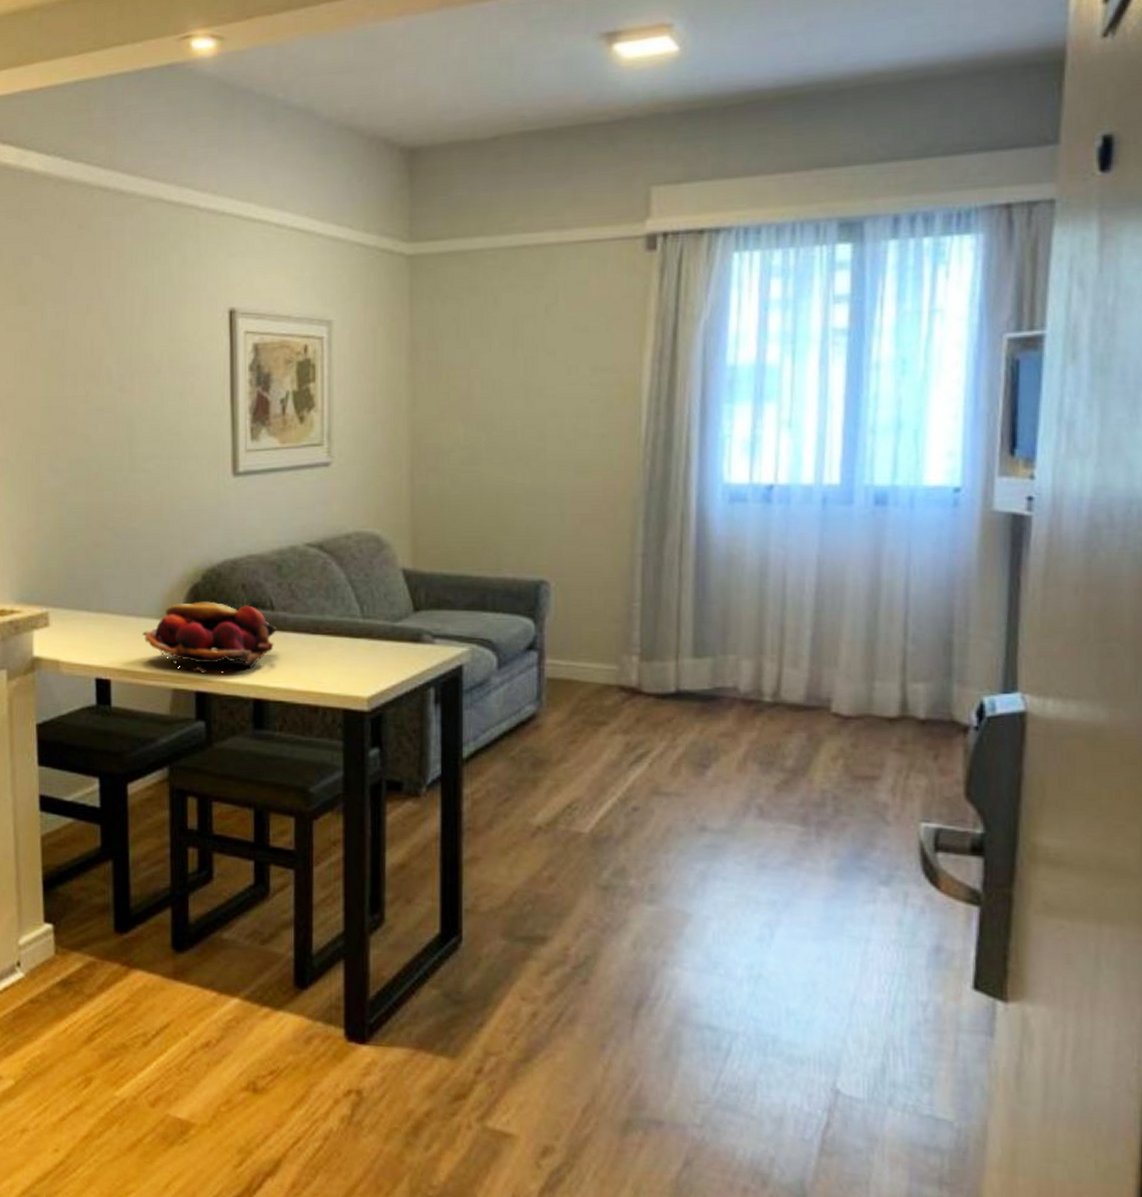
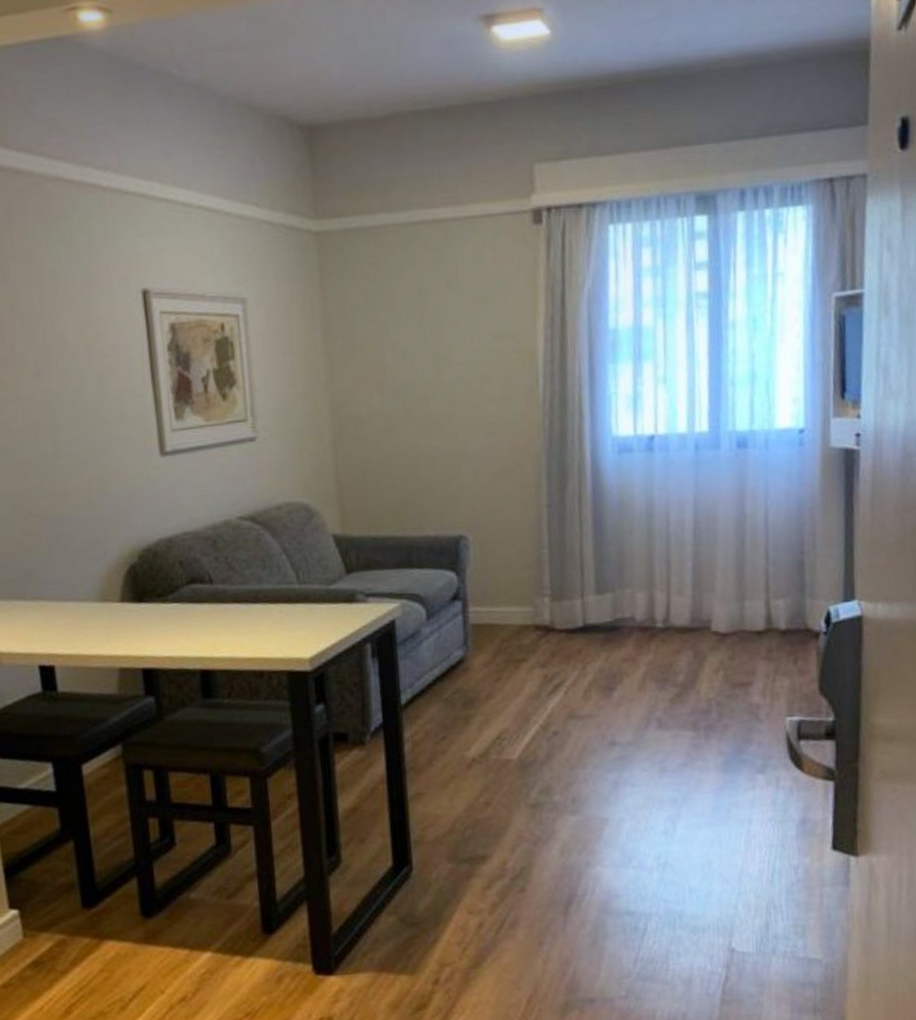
fruit basket: present [142,601,276,674] -> none [83,580,217,651]

